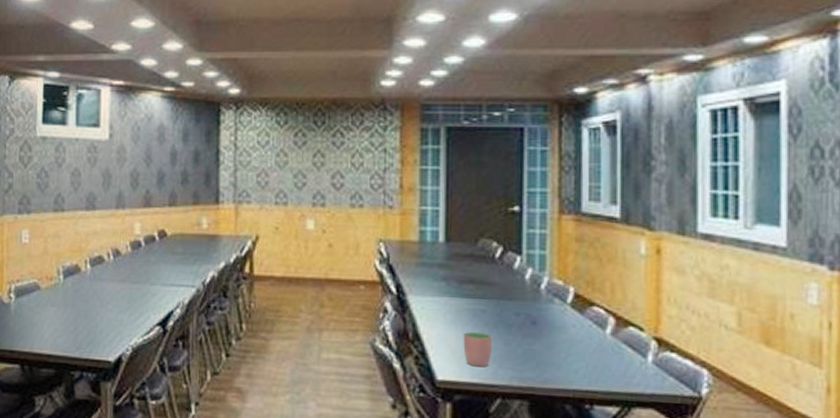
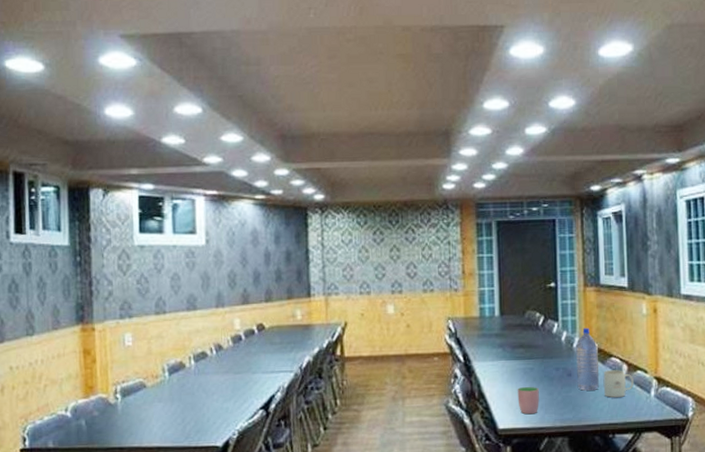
water bottle: none [544,266,576,346] -> present [576,328,600,391]
mug: none [580,322,623,359] -> present [603,370,634,398]

